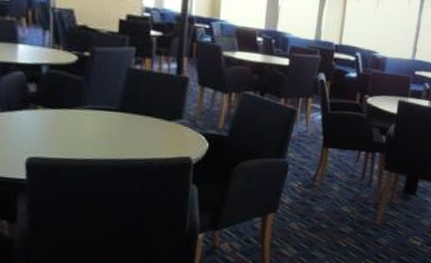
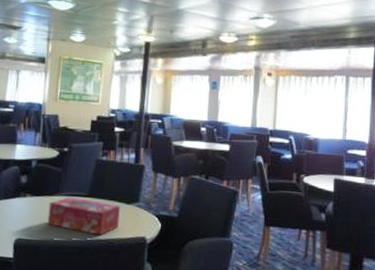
tissue box: none [68,110,160,155] -> present [47,196,120,235]

